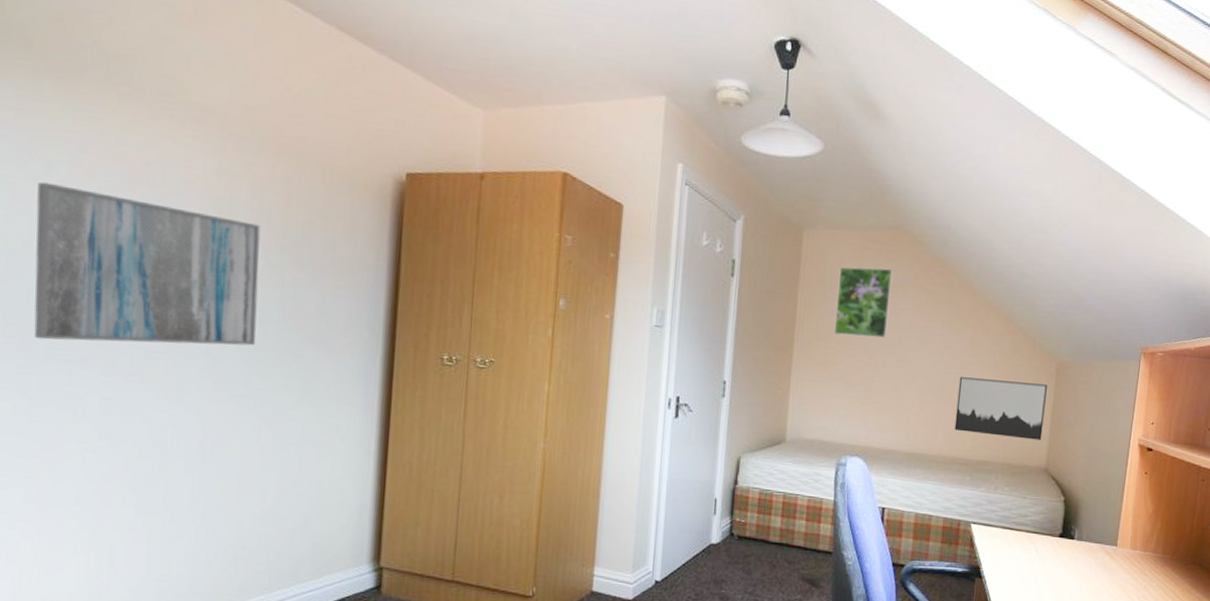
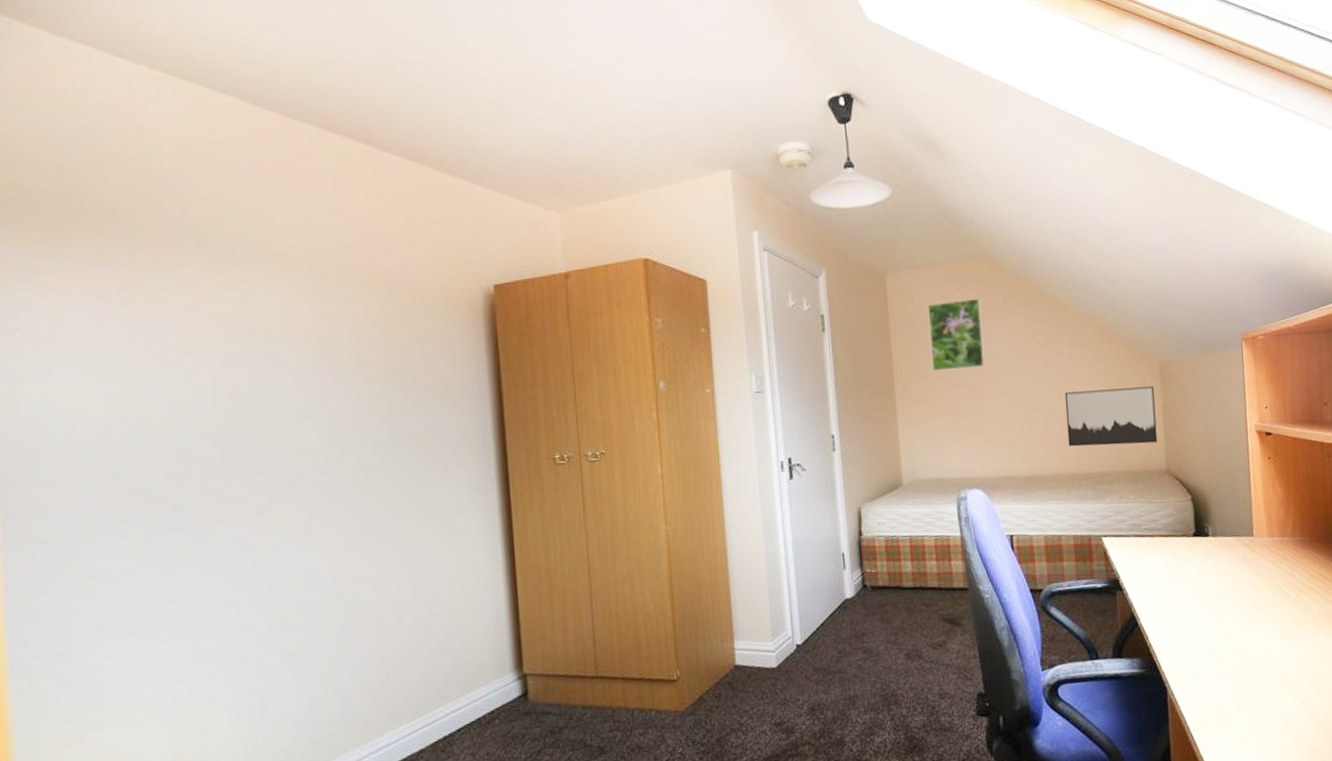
wall art: present [33,181,260,346] -> none [147,351,373,504]

